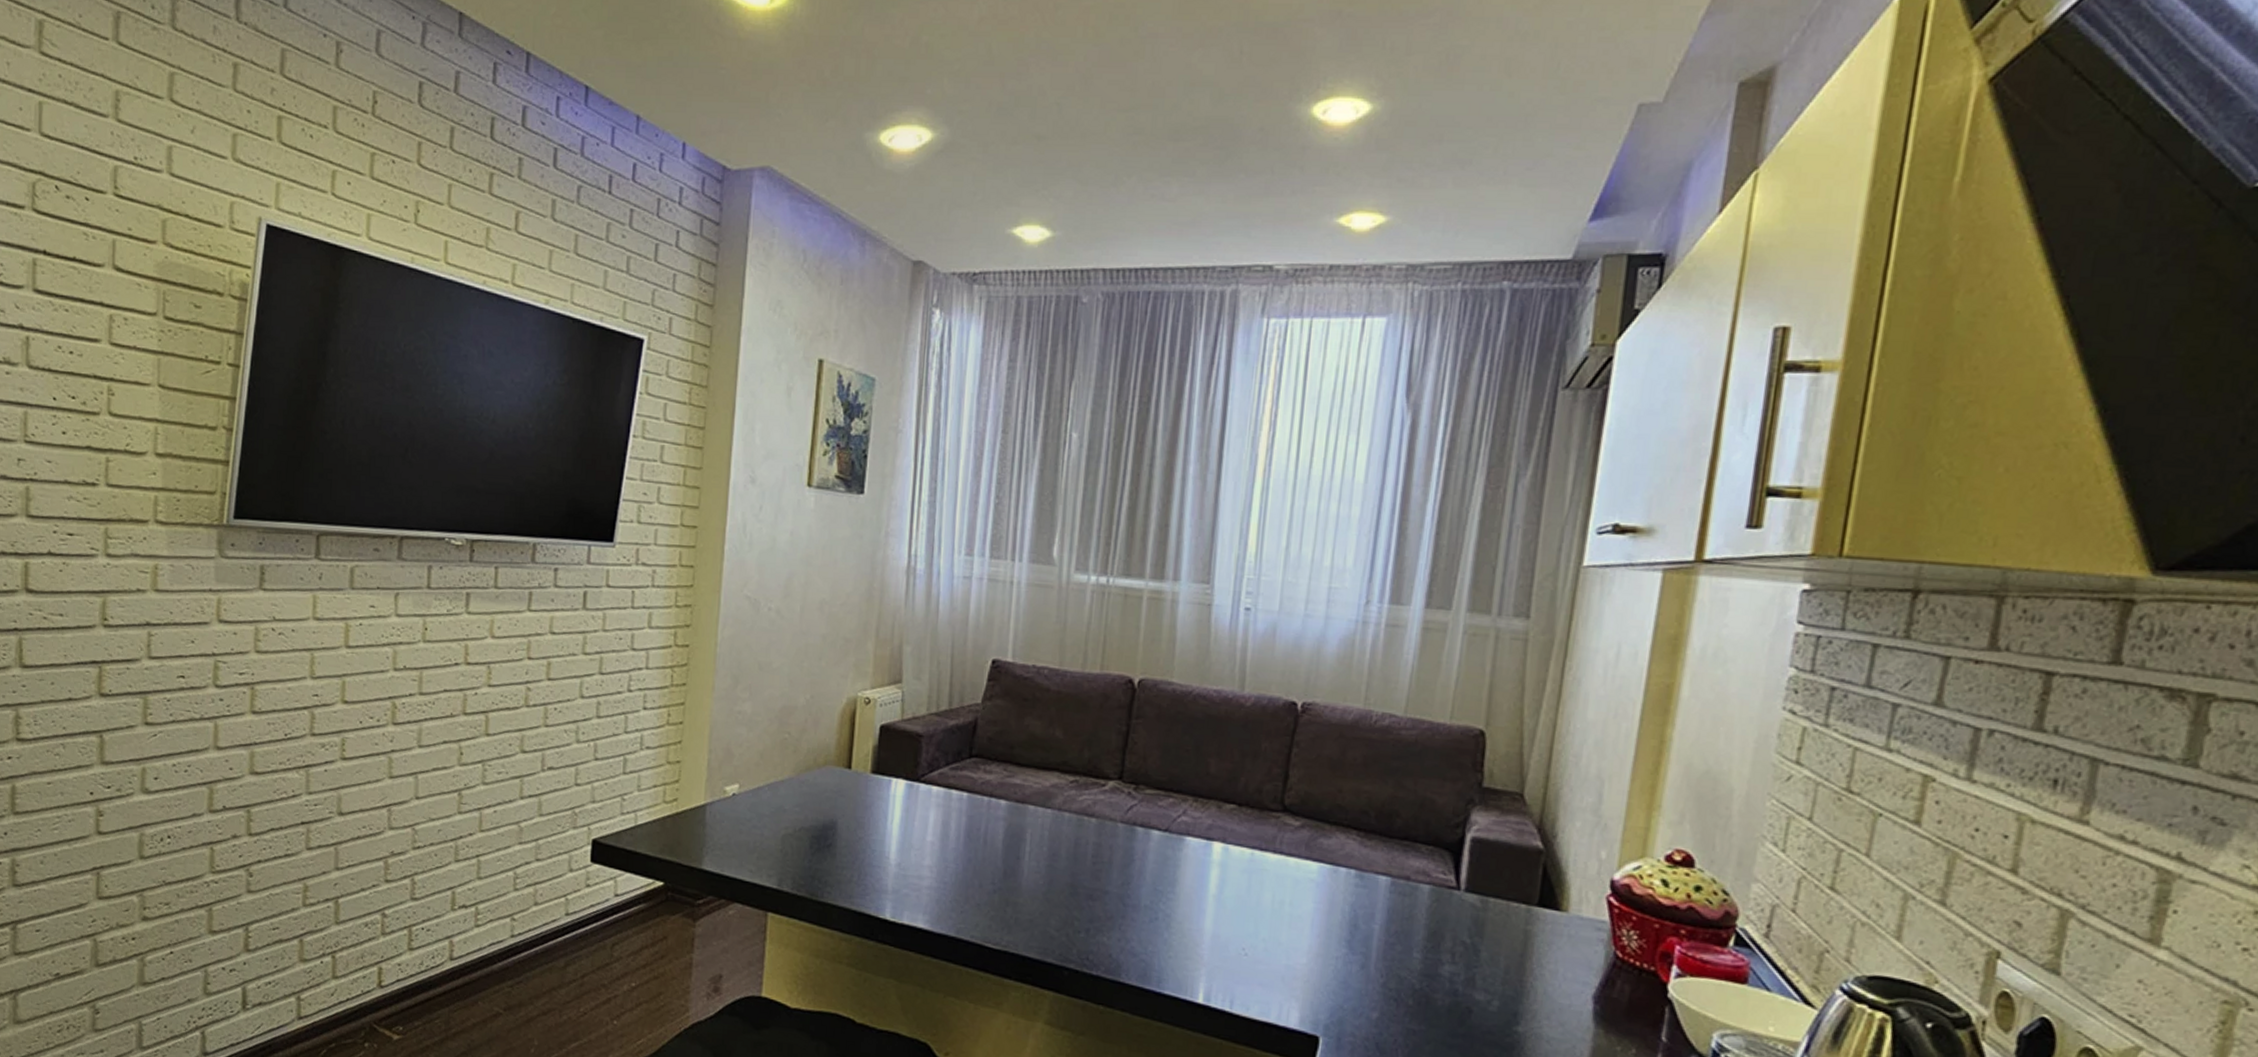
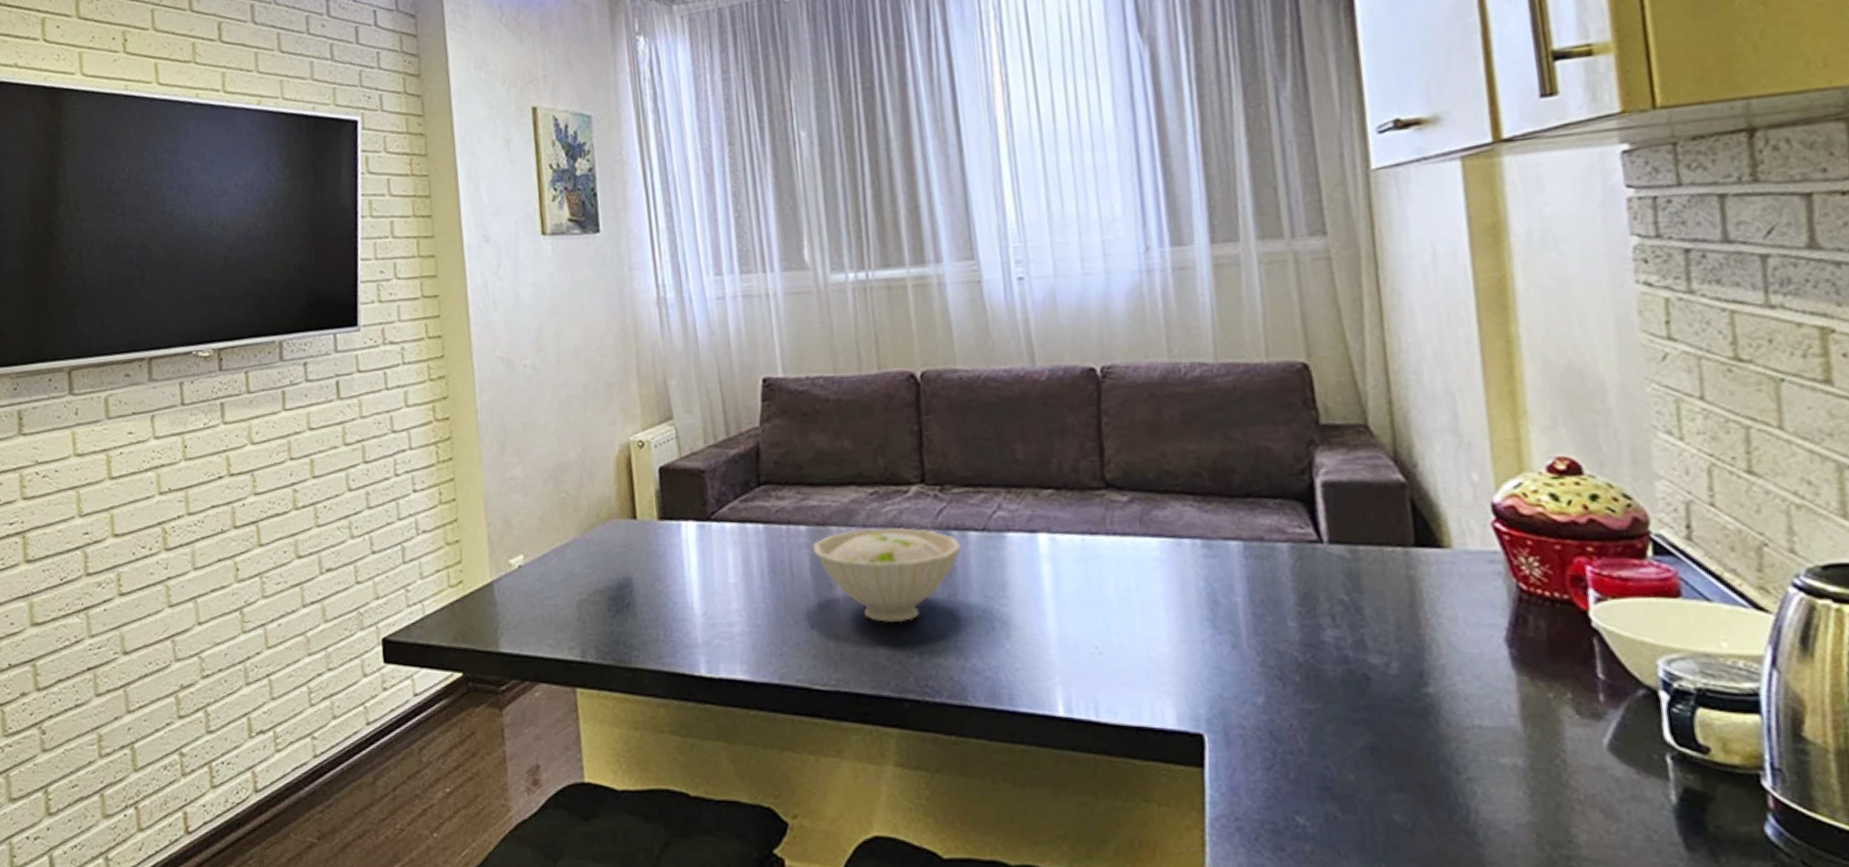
bowl: none [1008,811,1143,901] -> present [812,527,962,623]

